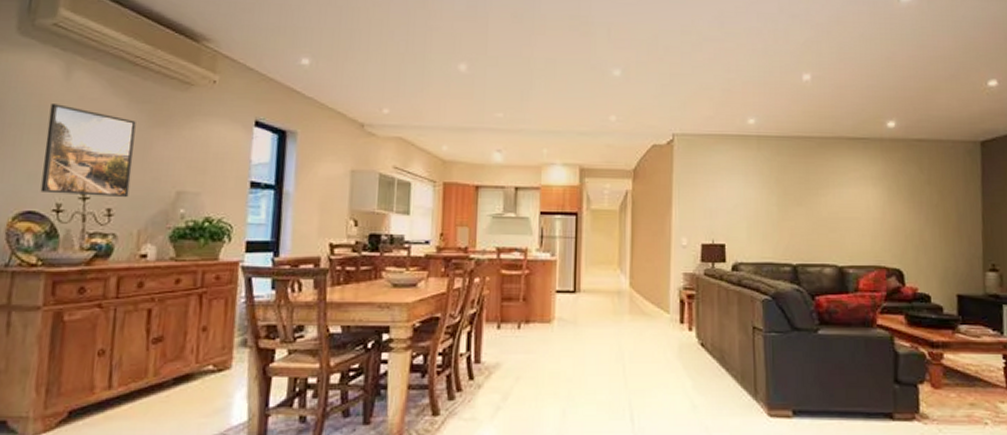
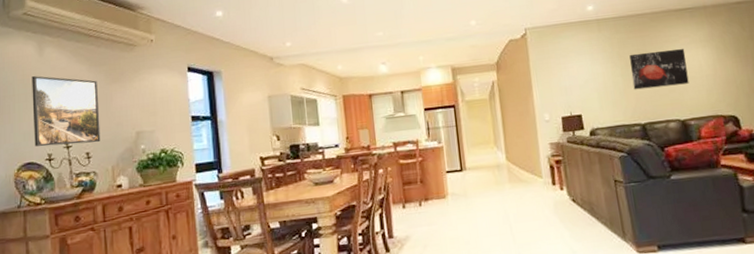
wall art: none [788,181,853,225] -> present [629,48,689,90]

